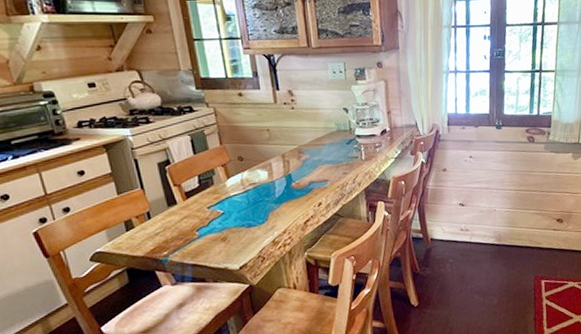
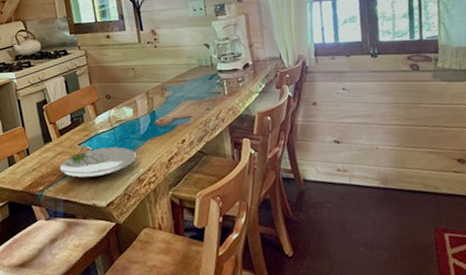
plate: none [186,210,272,242] -> present [59,147,137,178]

